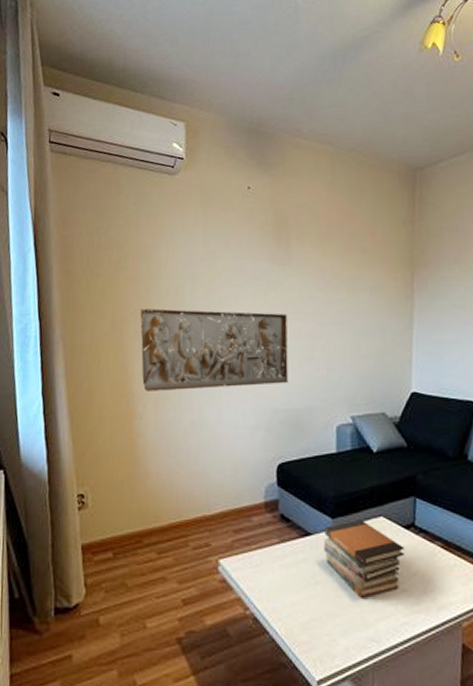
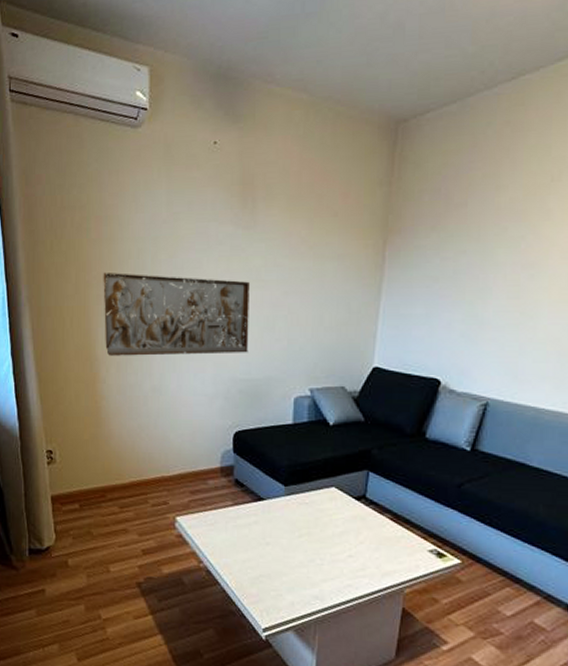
book stack: present [323,520,405,598] -> none [275,489,354,560]

